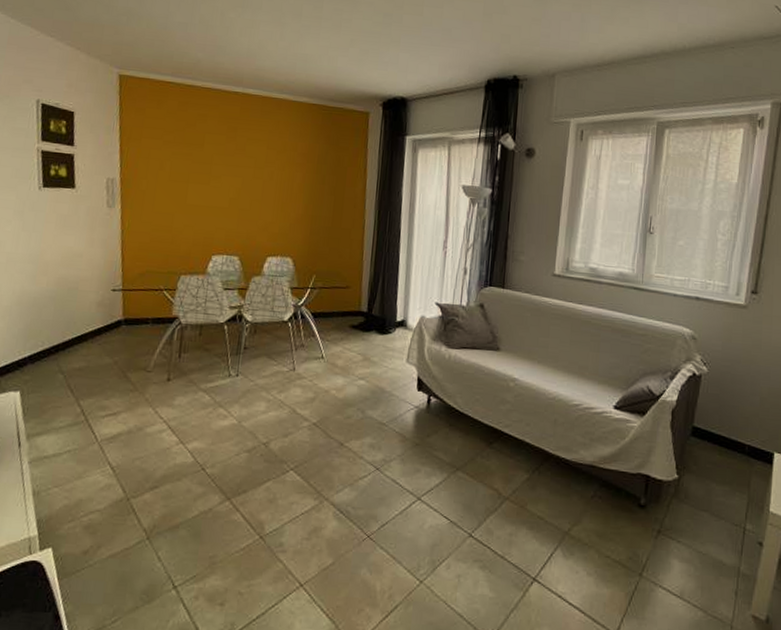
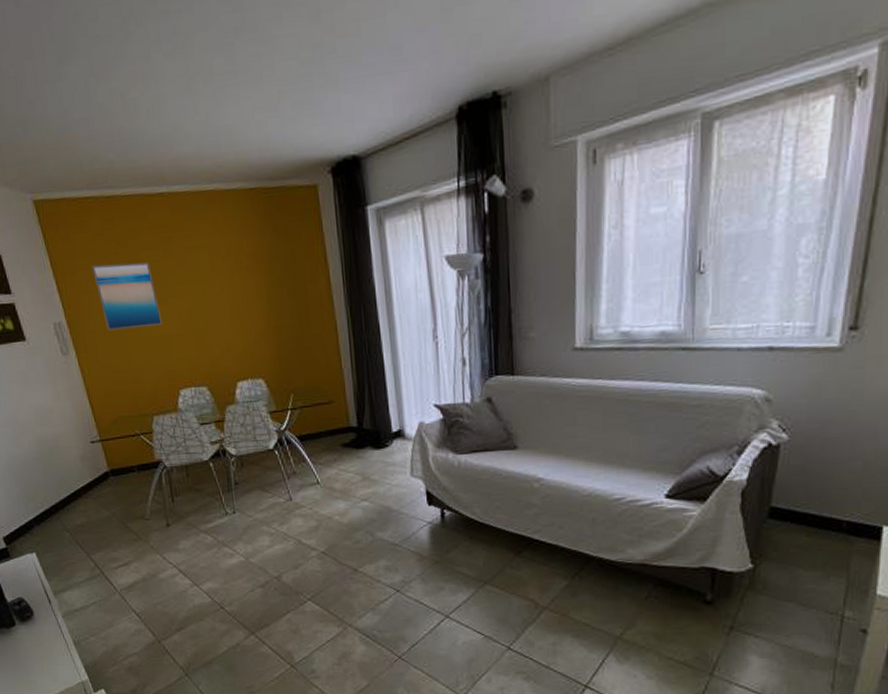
wall art: none [157,137,212,197] -> present [92,262,163,331]

